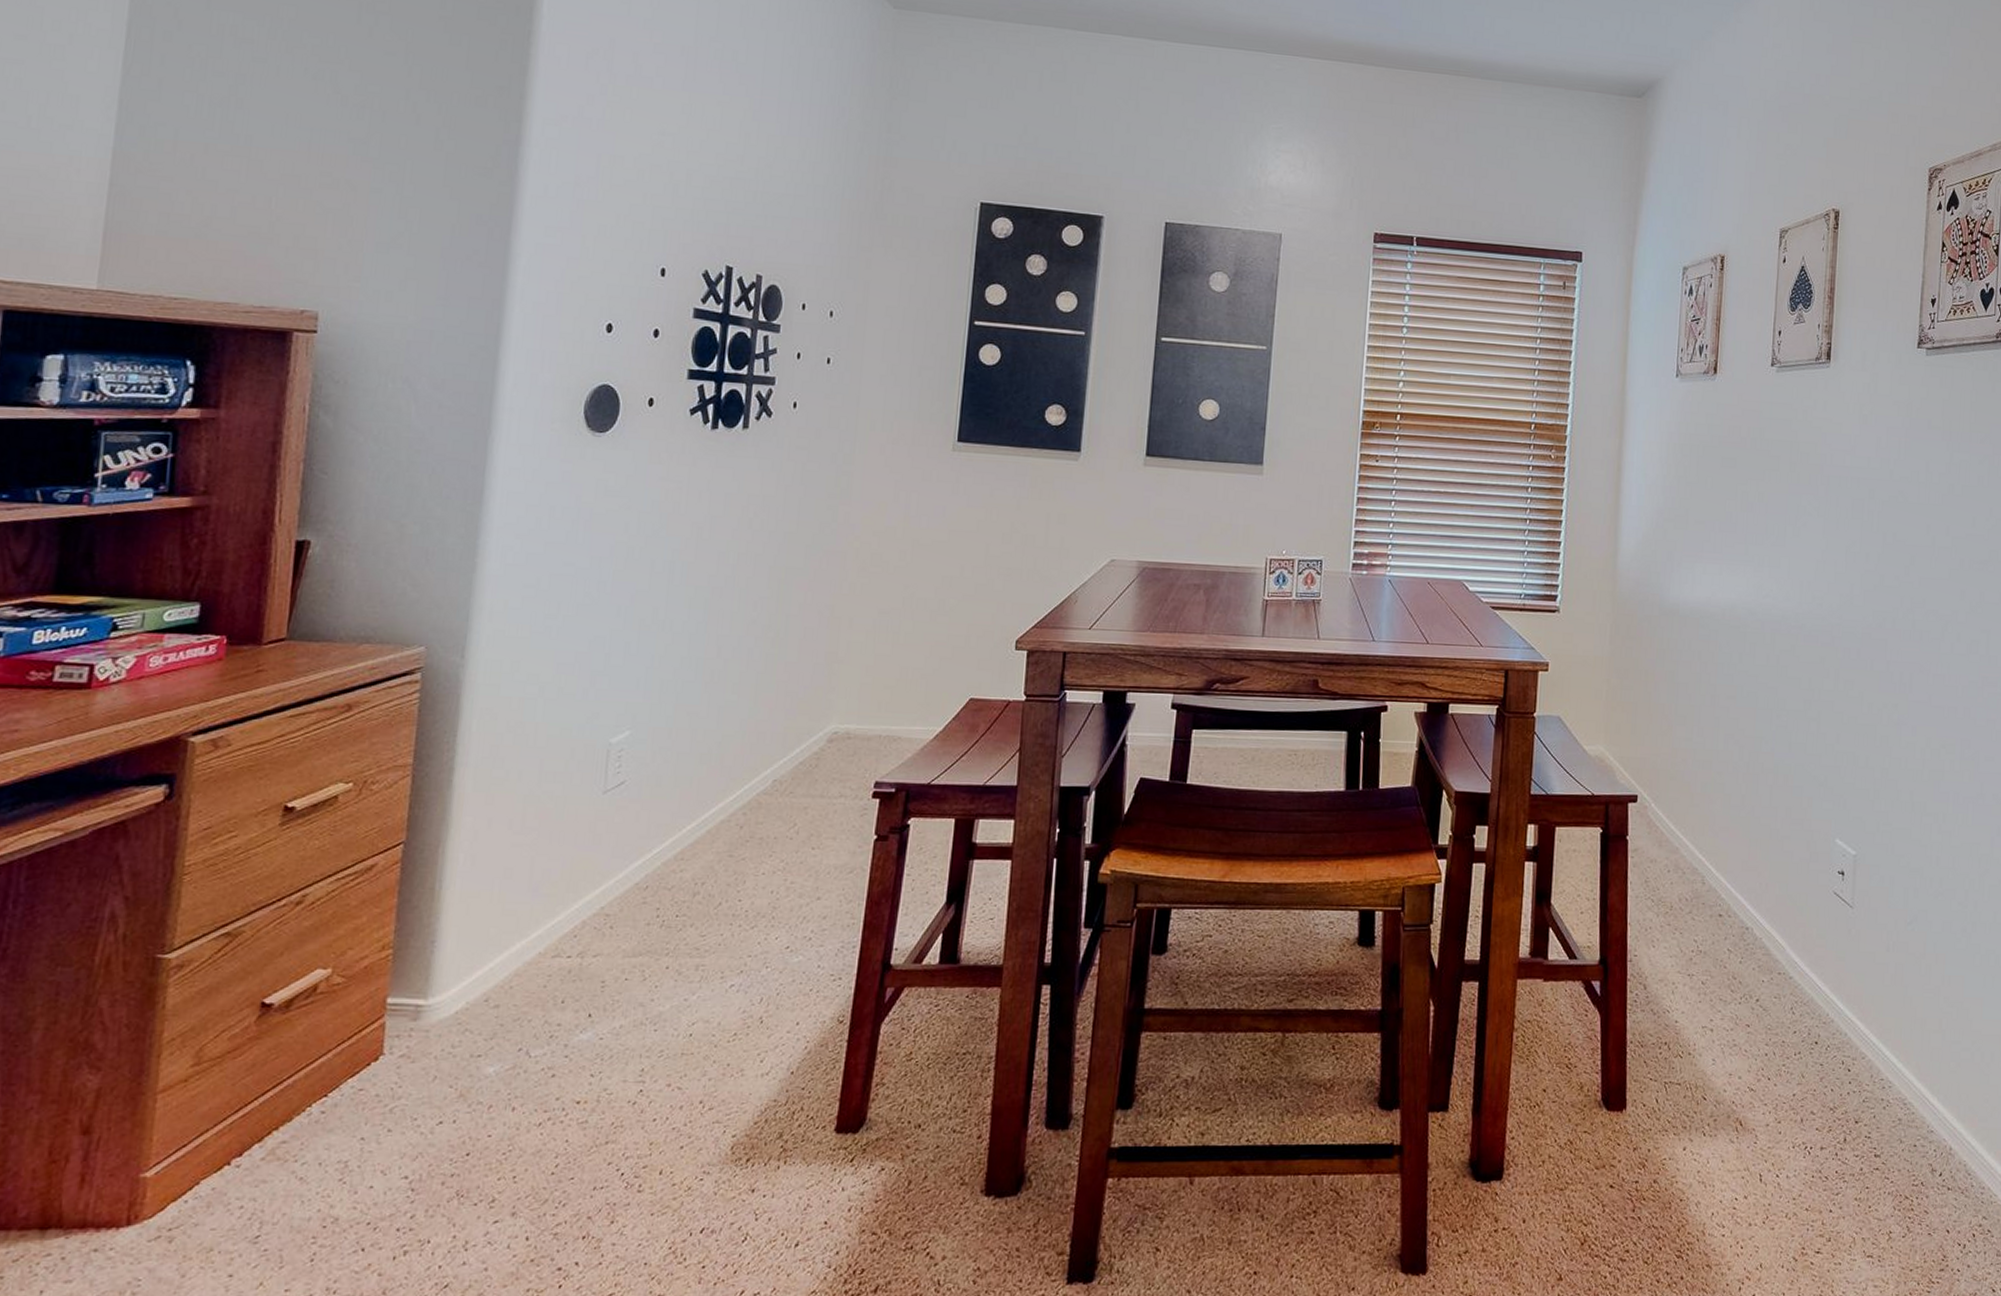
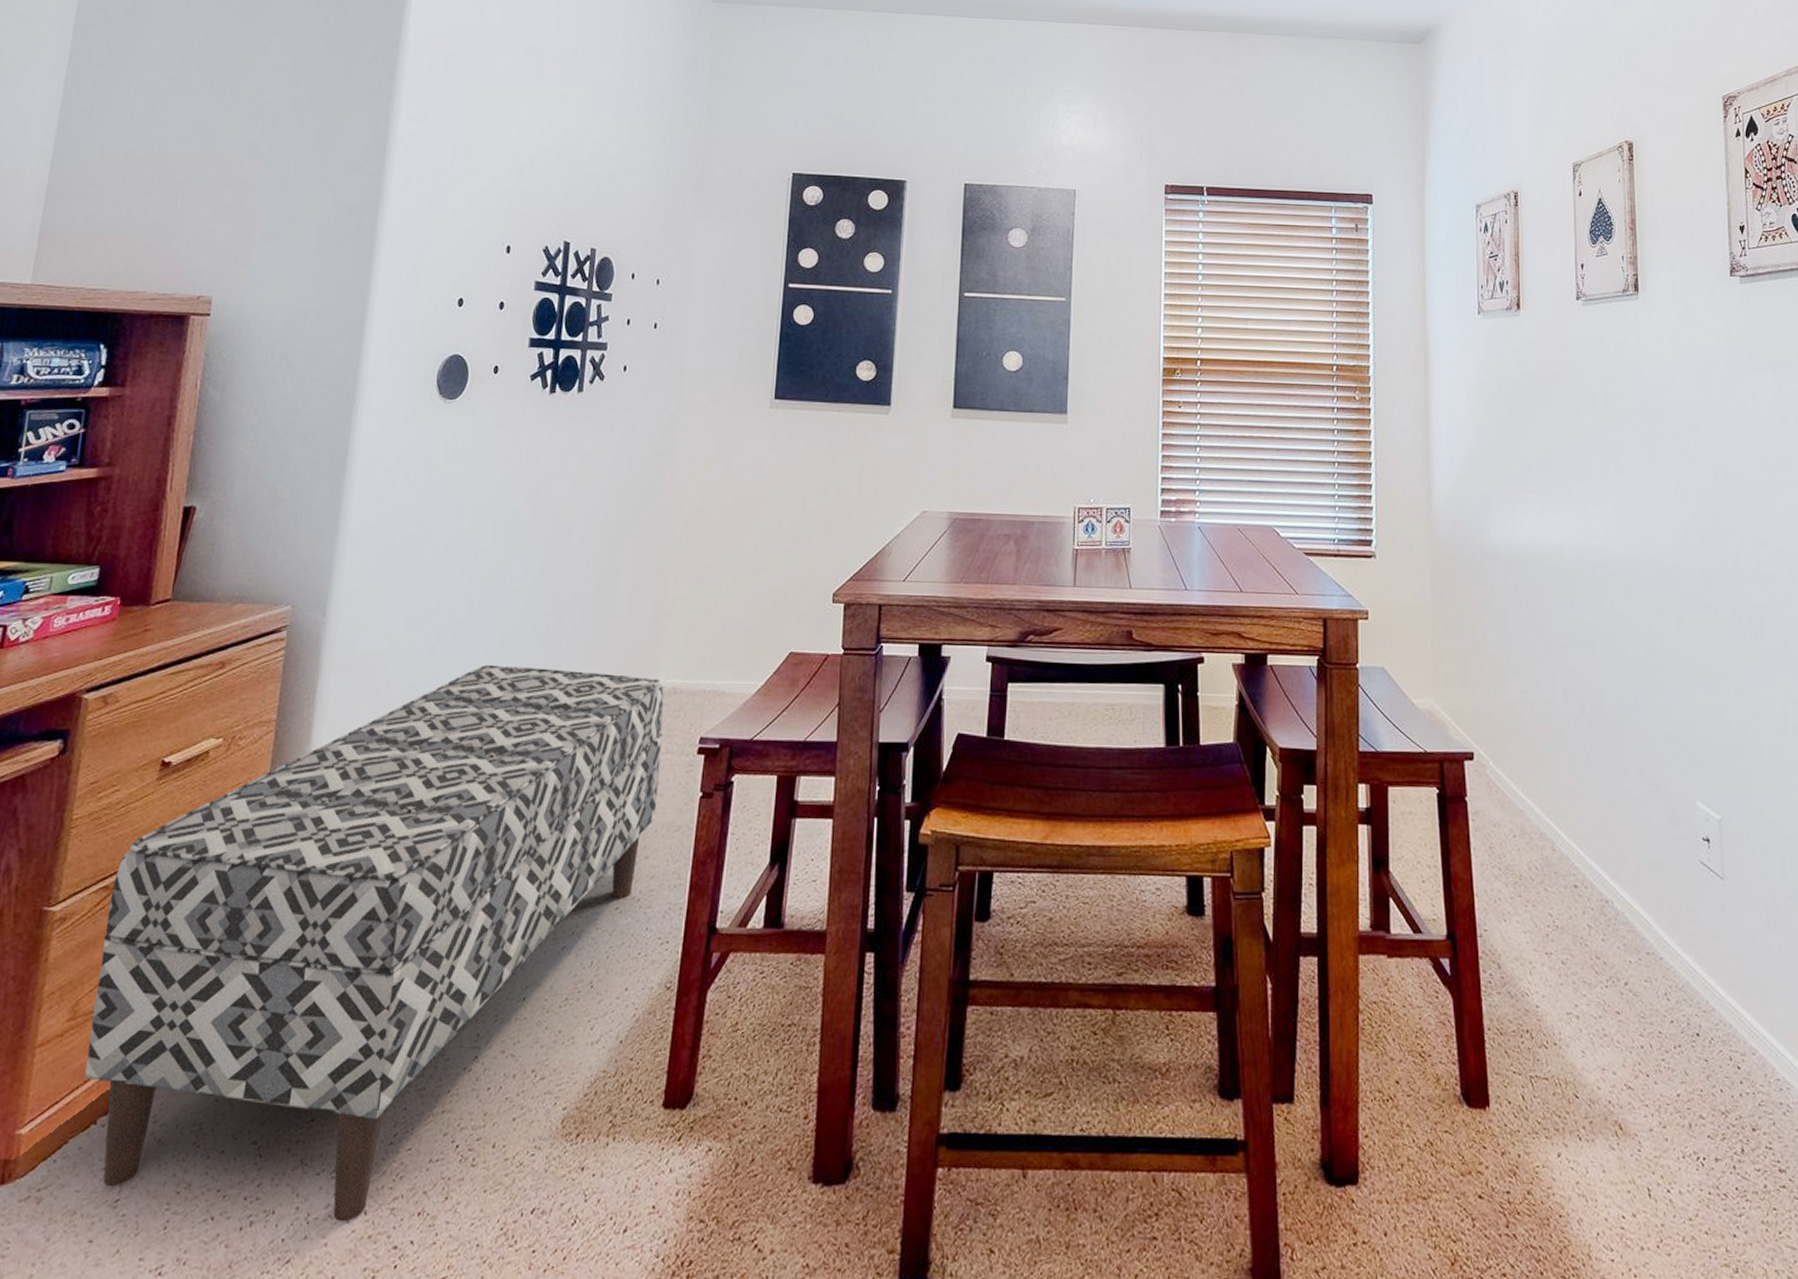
bench: none [214,708,837,1248] -> present [85,664,664,1222]

